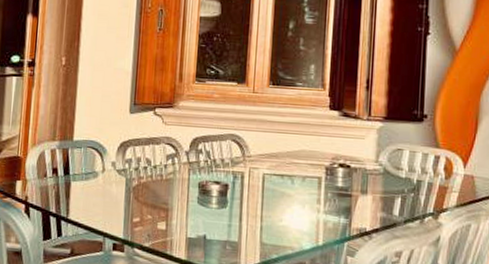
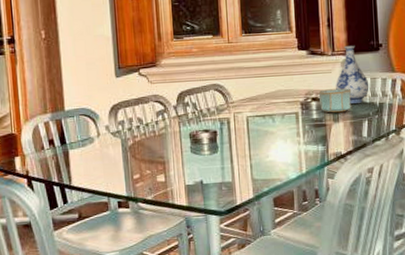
bowl: none [346,156,386,185] -> present [318,88,352,113]
vase: none [368,111,407,177] -> present [336,45,369,104]

